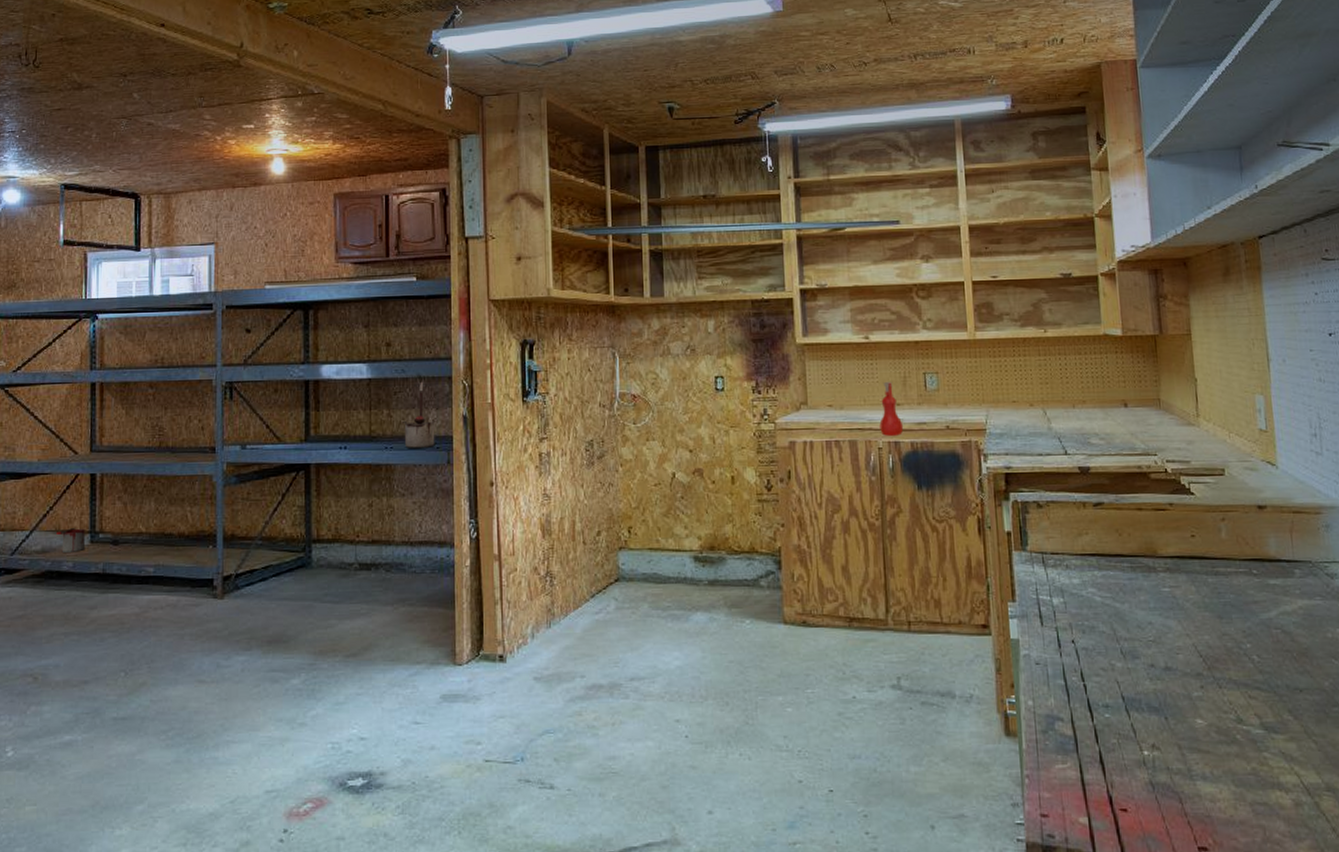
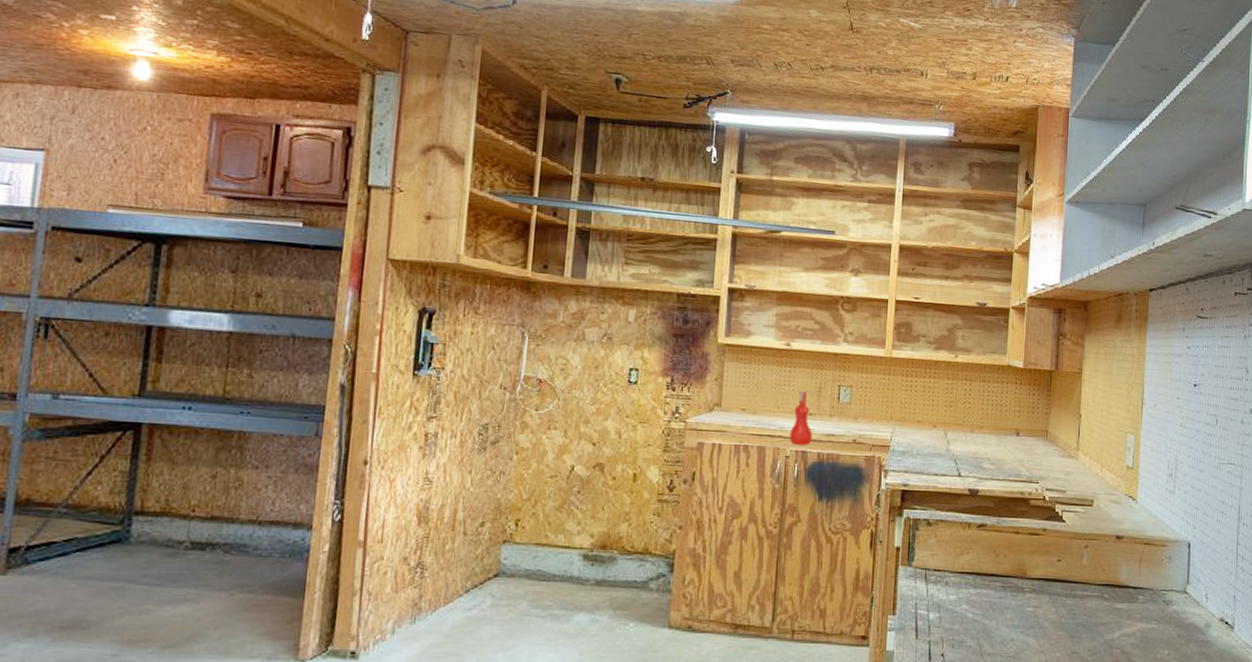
paint can: present [402,381,436,449] -> none [265,341,308,418]

